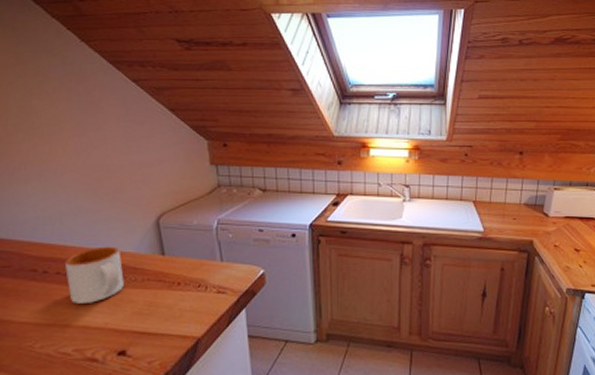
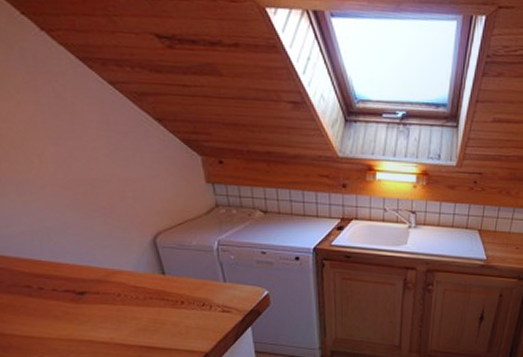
mug: present [64,246,124,303] -> none [59,264,126,319]

